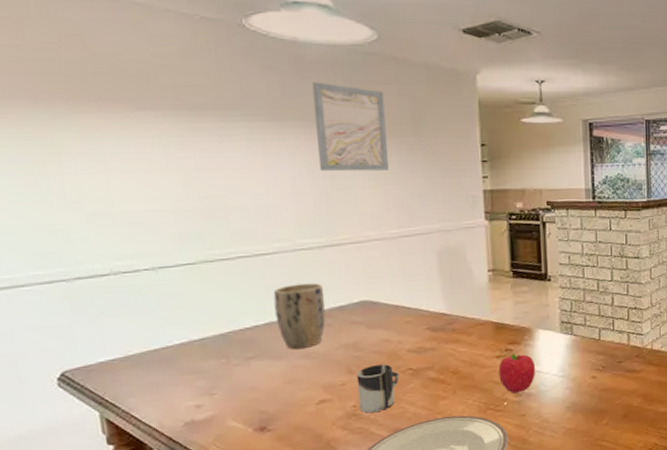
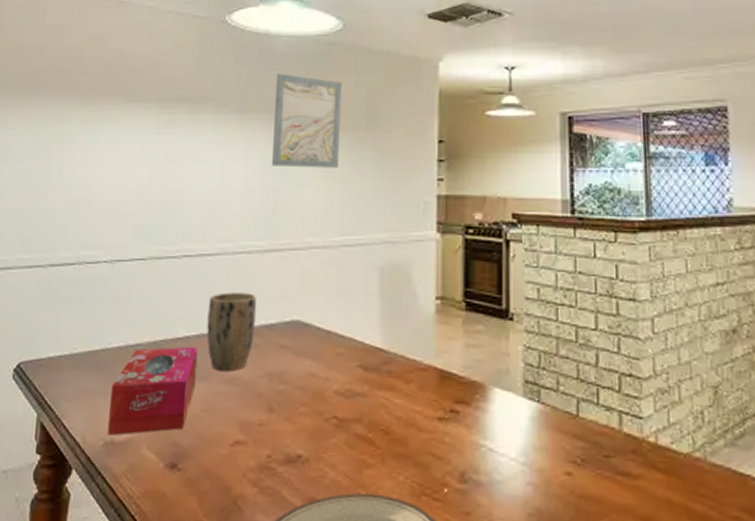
tissue box: none [181,333,273,417] -> present [108,346,198,435]
cup: present [356,364,400,414] -> none [274,405,323,471]
fruit: present [498,353,535,393] -> none [440,417,487,477]

